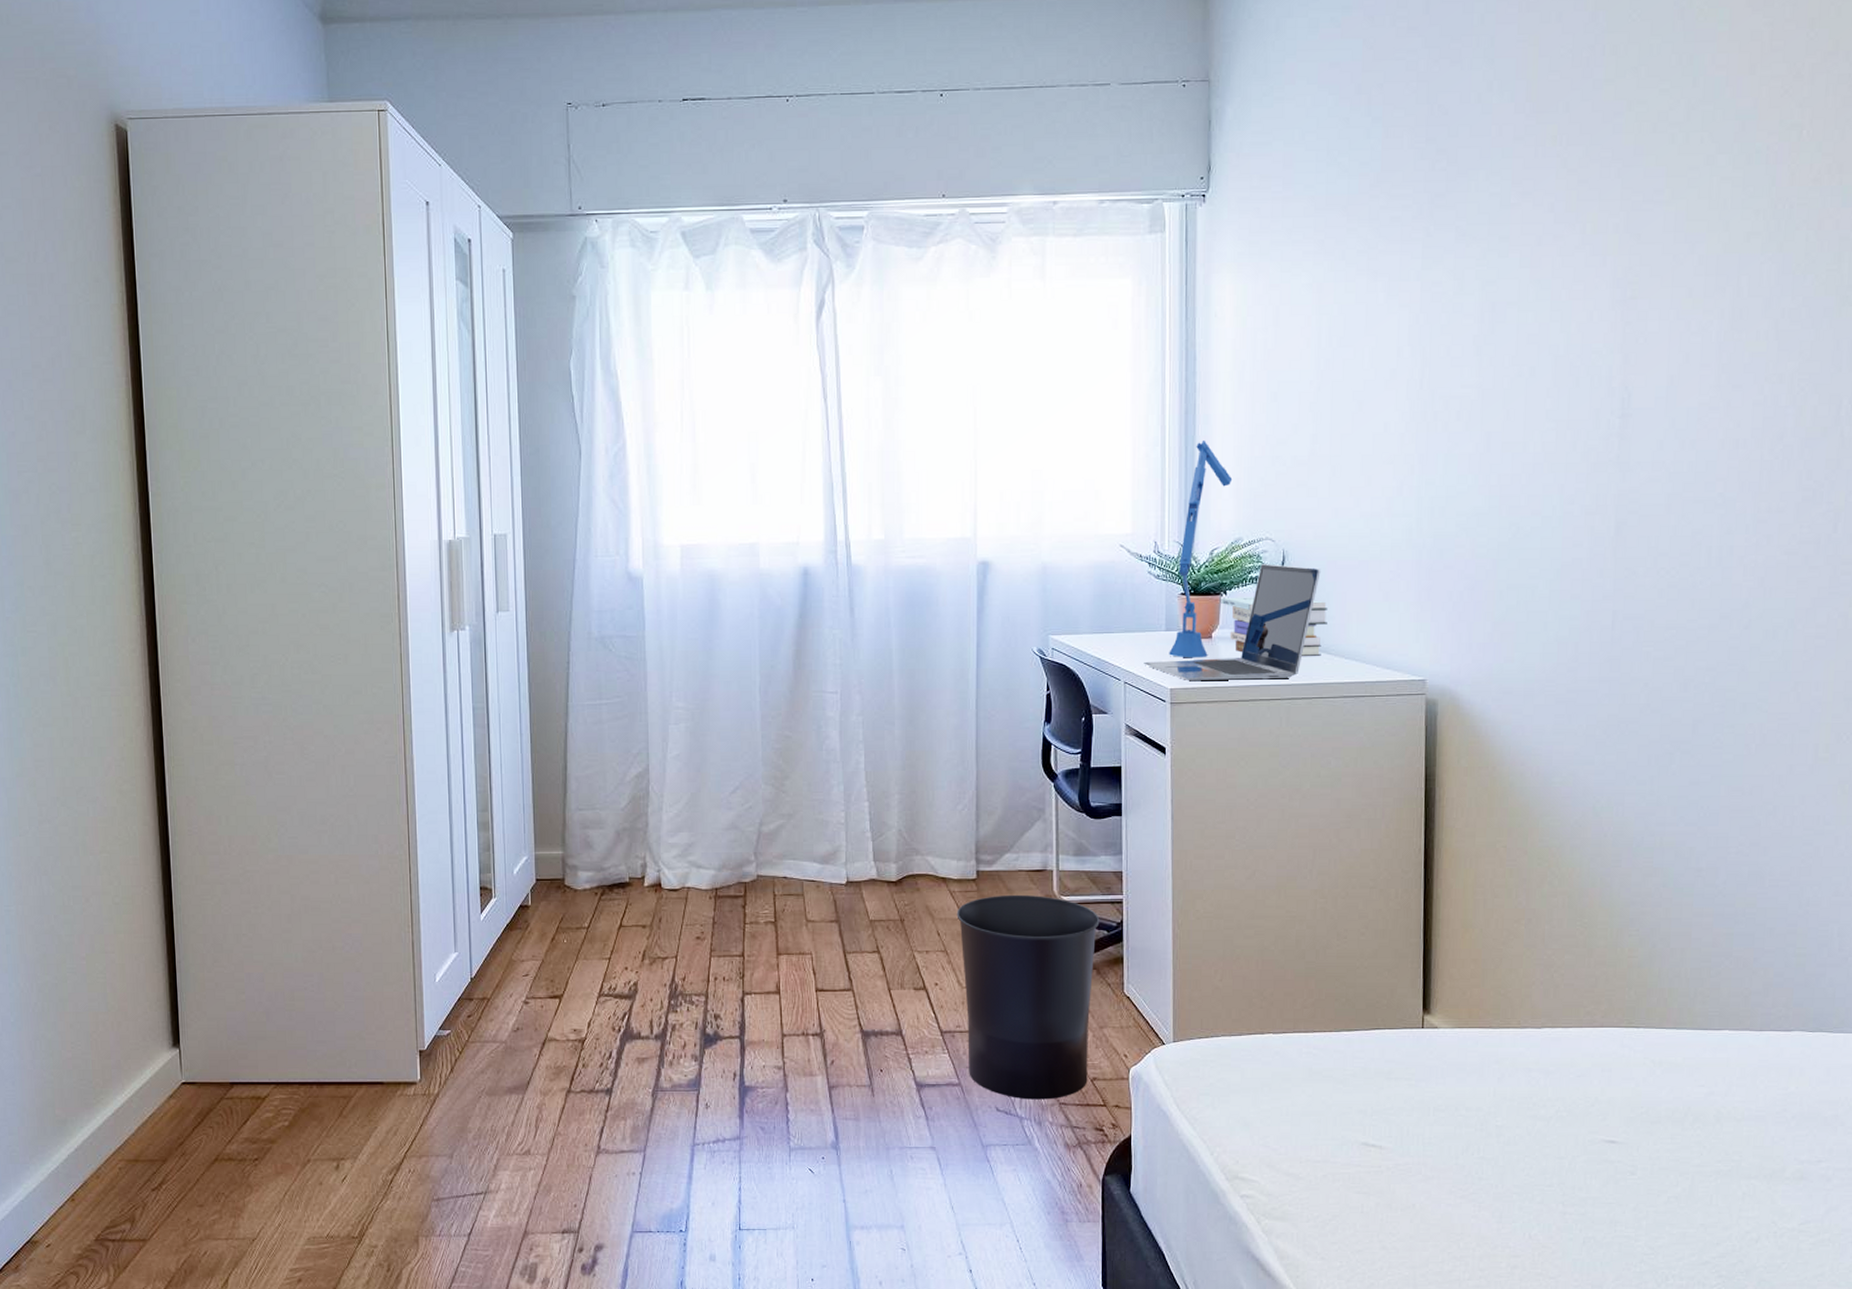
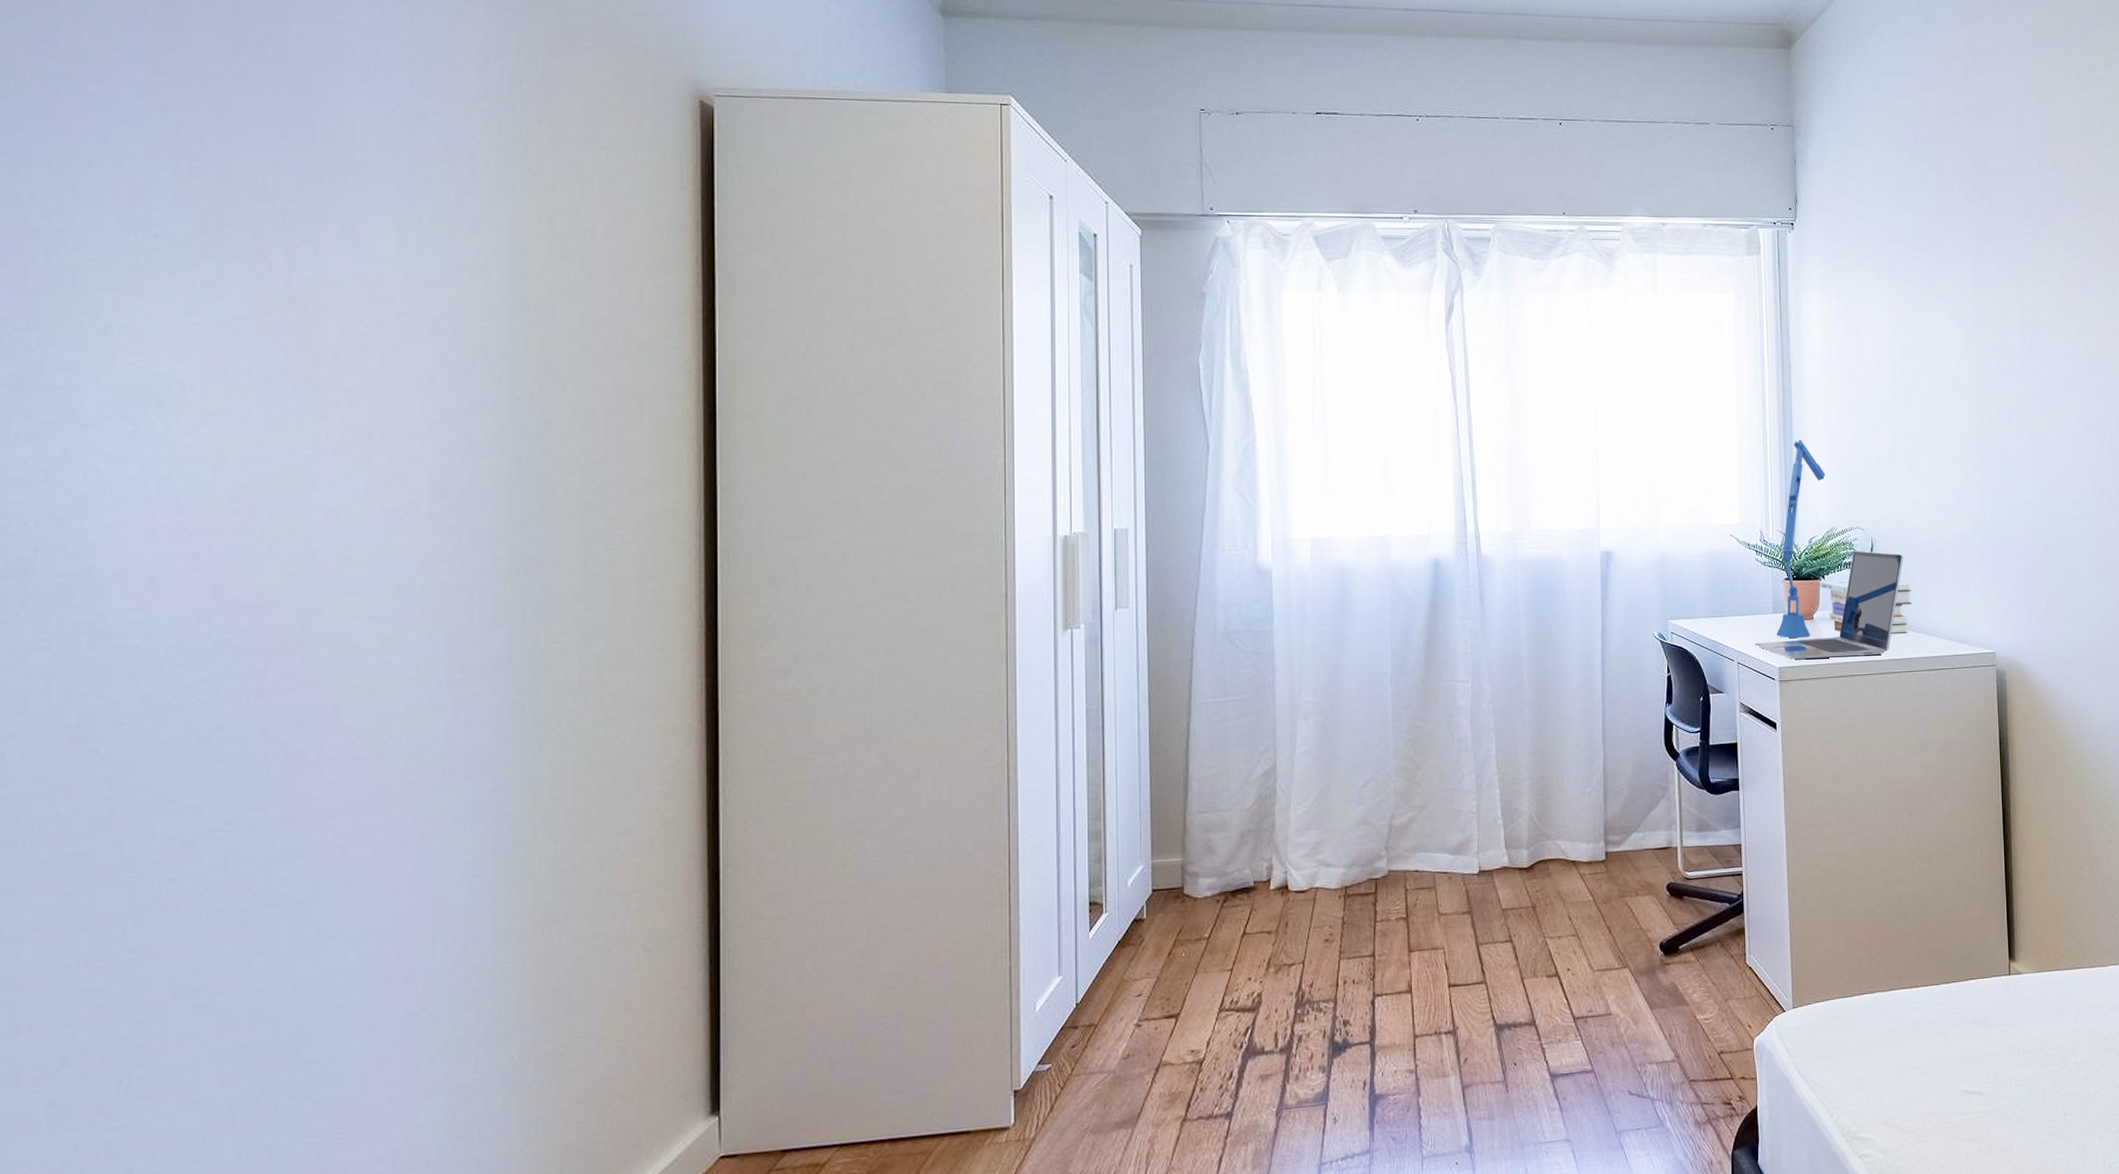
waste bin: present [956,894,1100,1100] -> none [1587,873,1722,1080]

